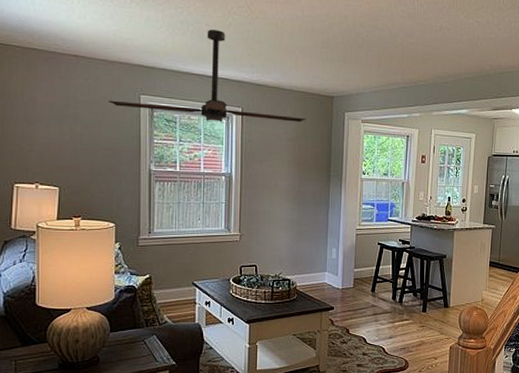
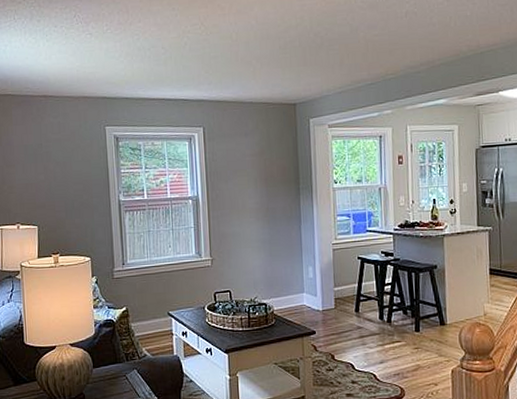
ceiling fan: present [108,29,307,123] -> none [76,51,270,145]

